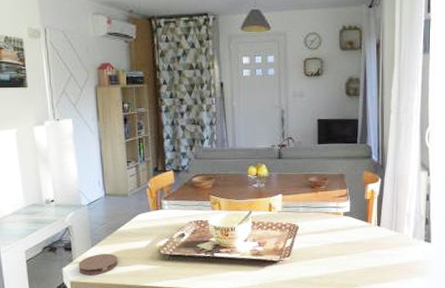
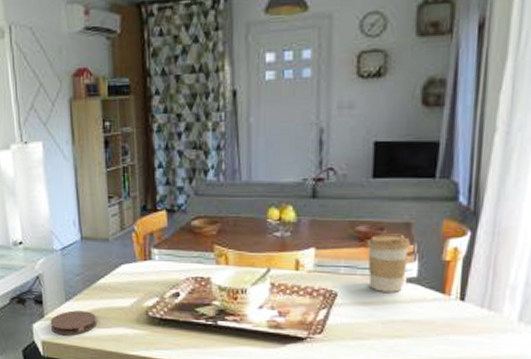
coffee cup: none [316,182,344,223] -> present [367,233,410,292]

